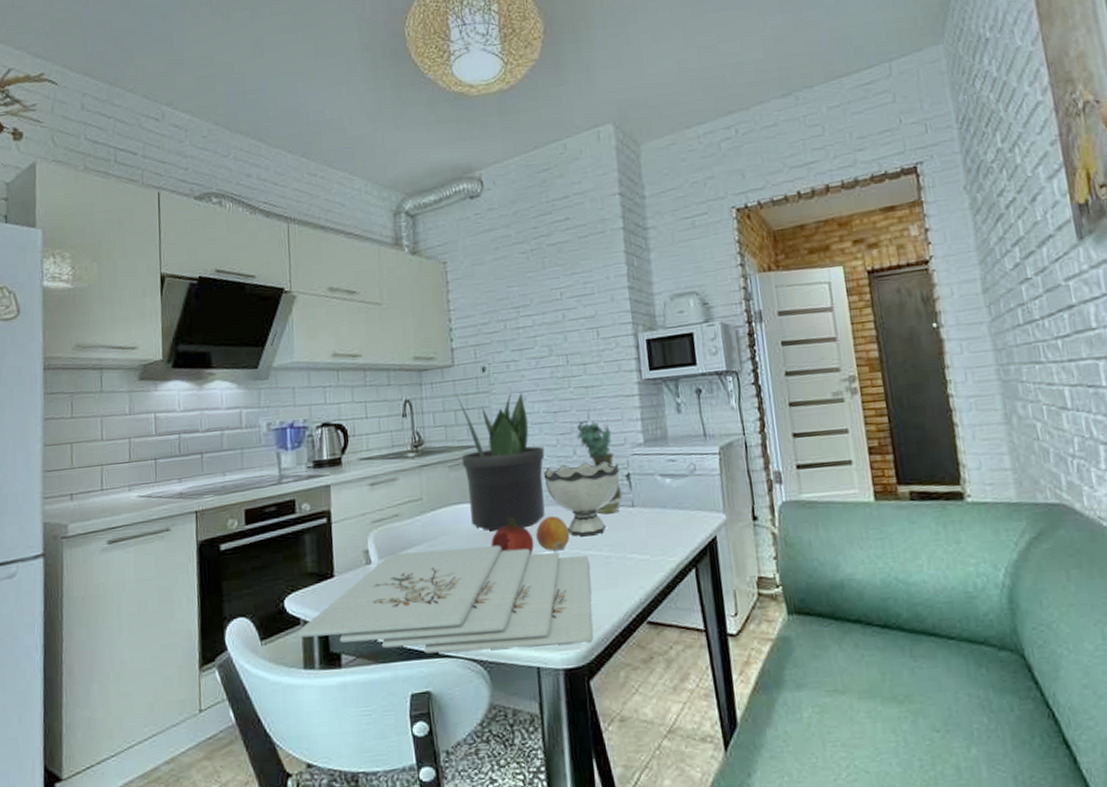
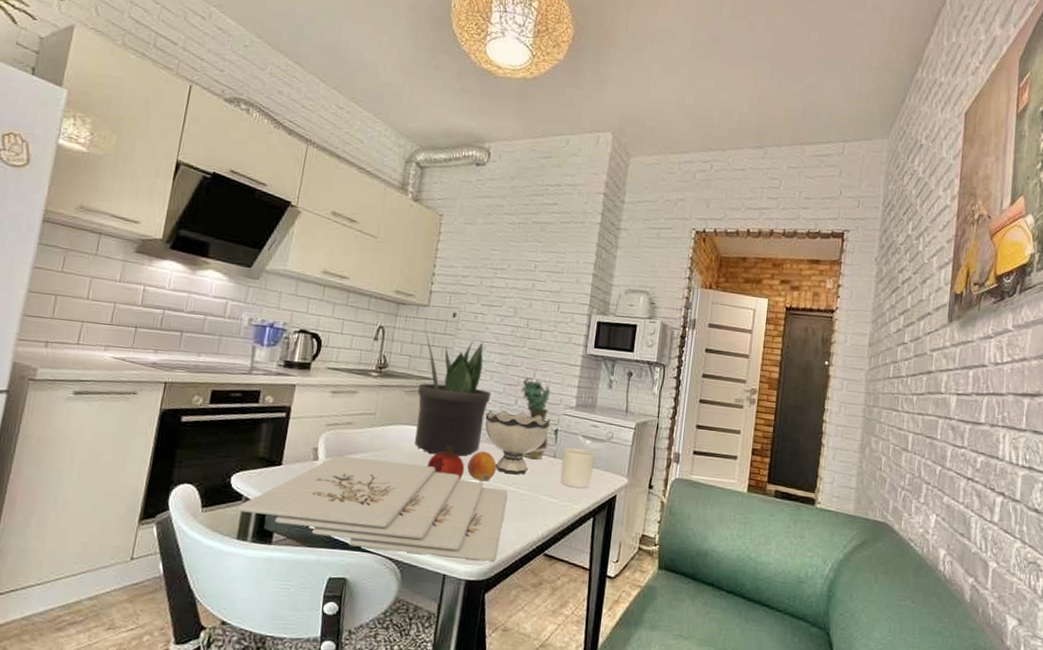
mug: none [641,490,683,538] -> present [560,447,595,489]

